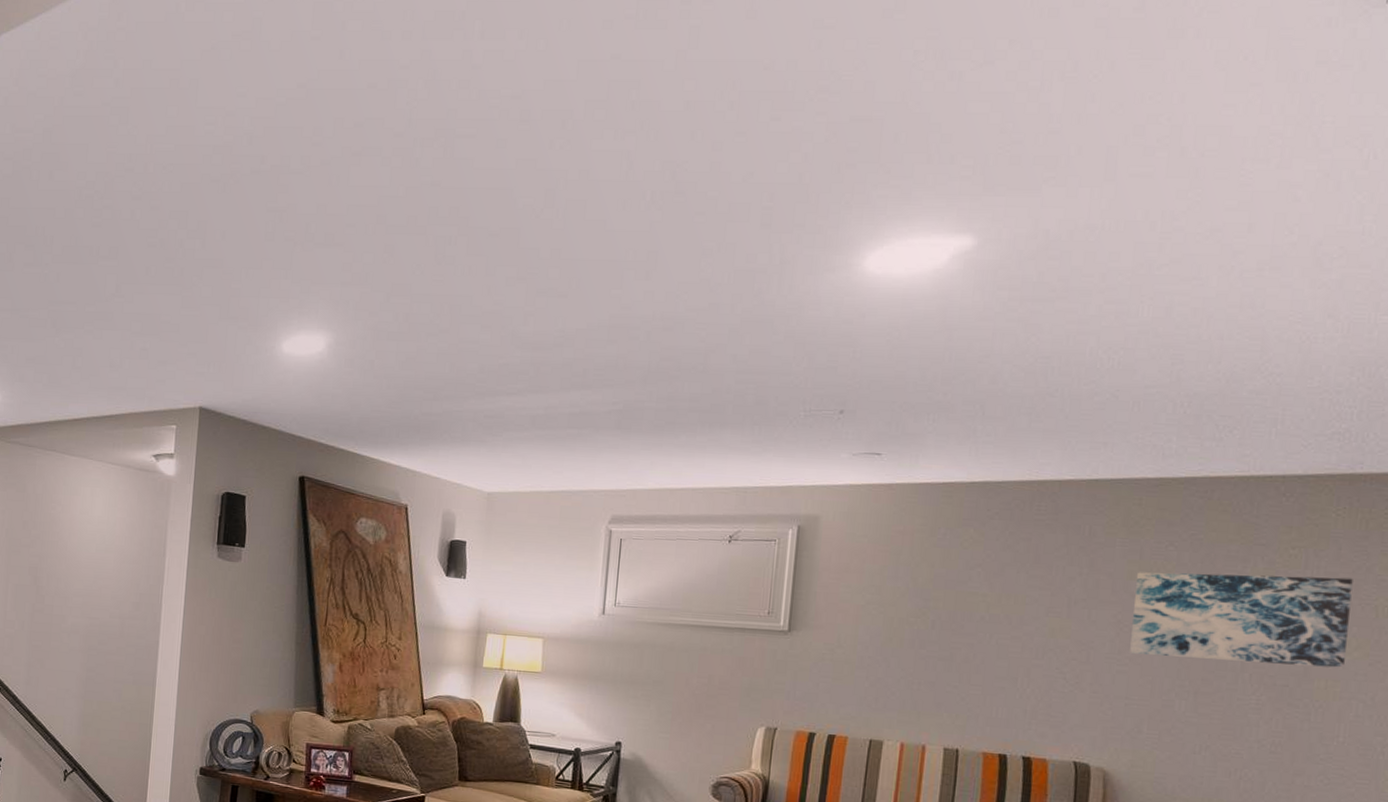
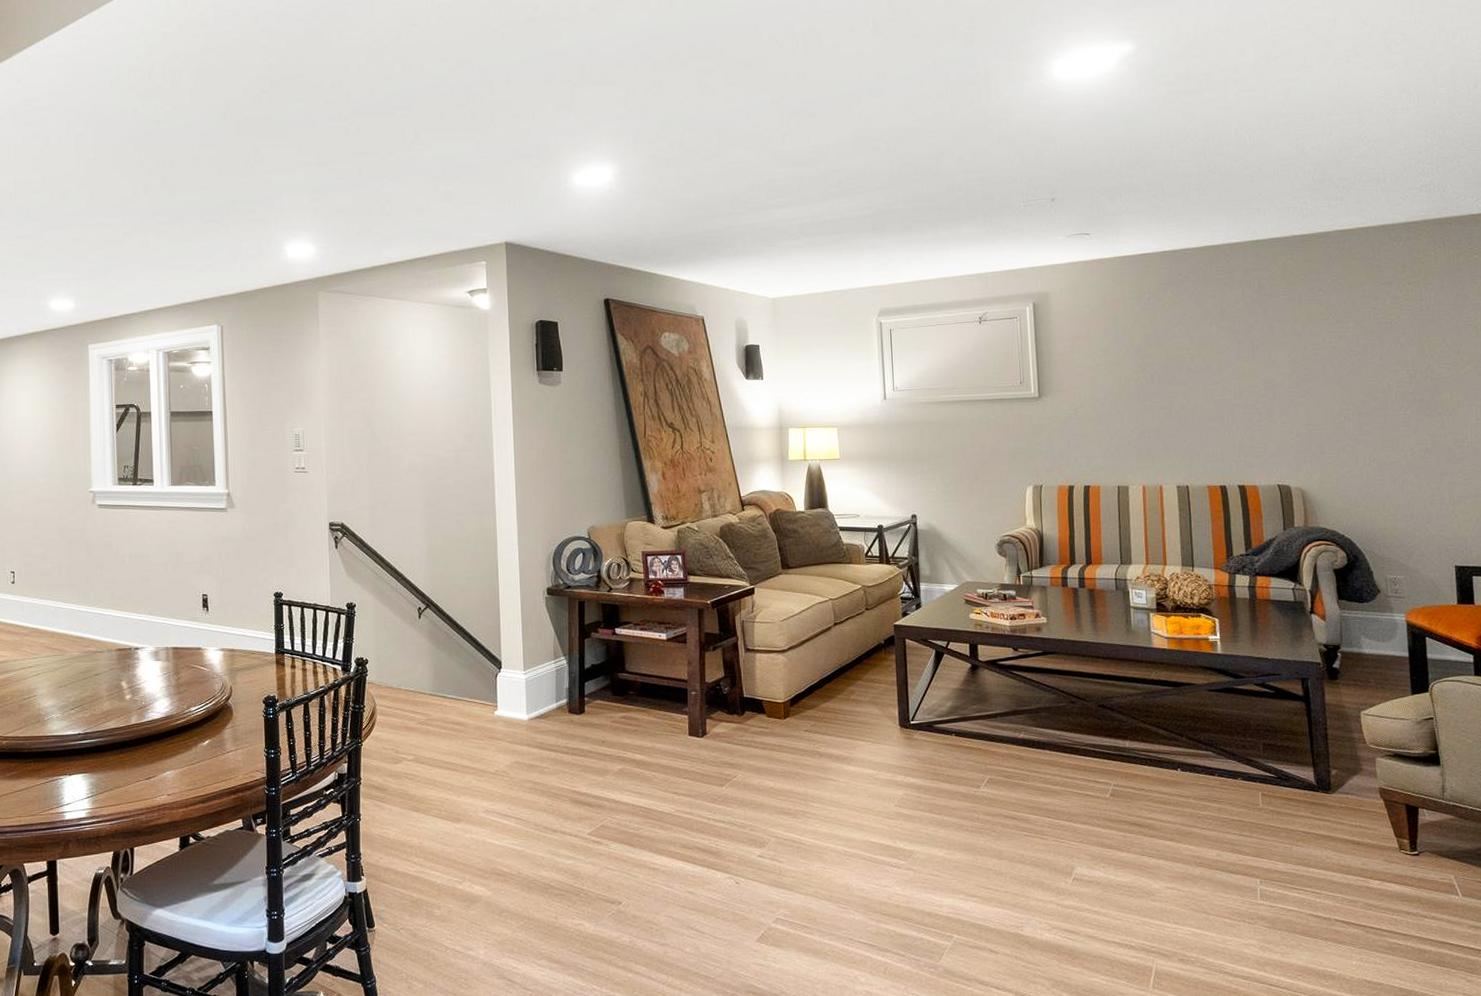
wall art: present [1130,572,1353,668] -> none [1299,304,1461,387]

